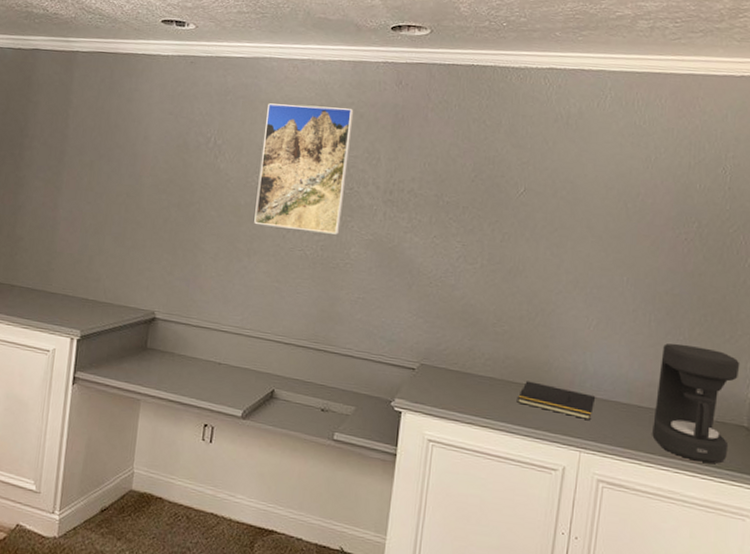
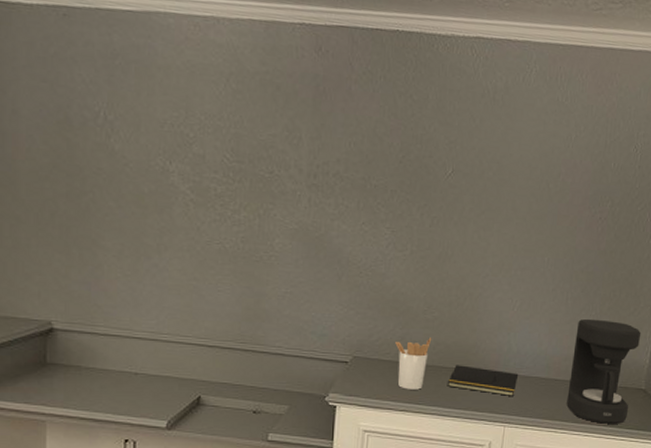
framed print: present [254,103,354,235] -> none [162,70,269,224]
utensil holder: none [463,351,502,404] -> present [395,338,432,390]

